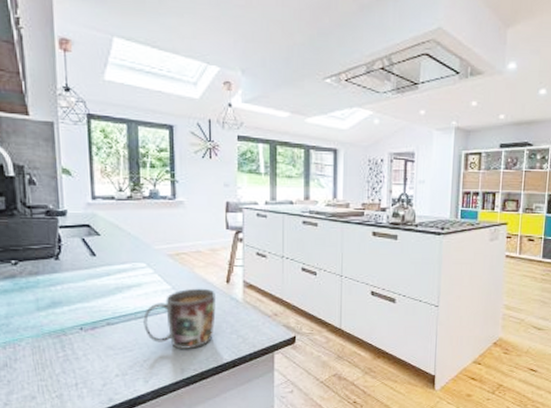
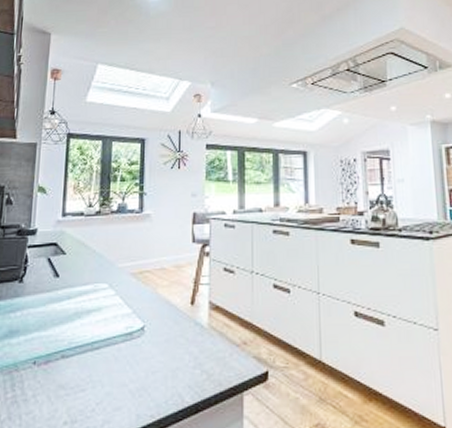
mug: present [143,288,216,349] -> none [99,311,179,388]

